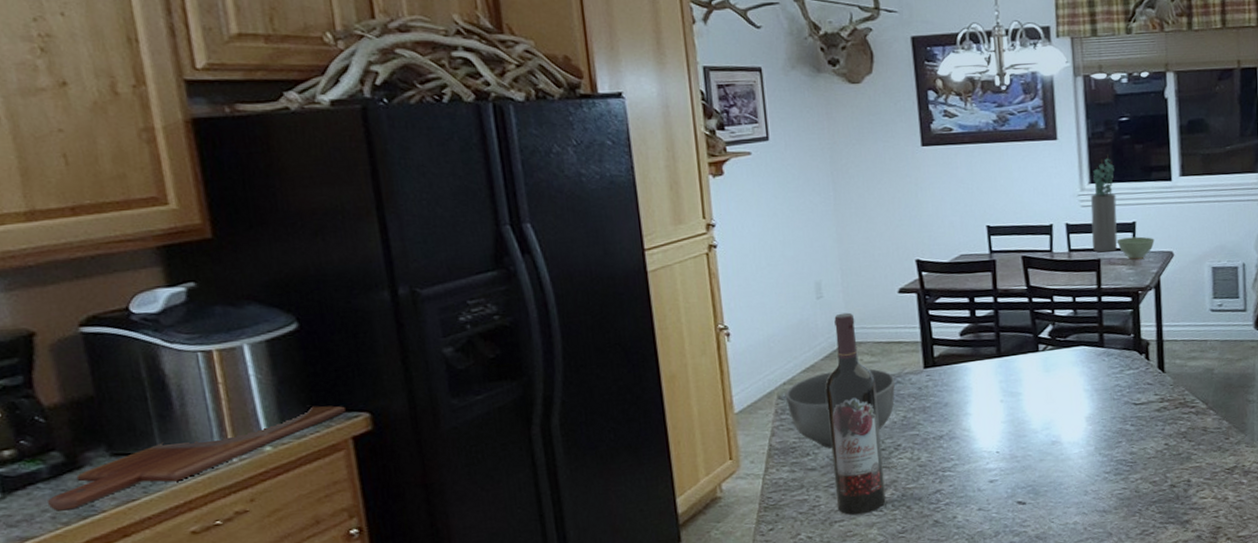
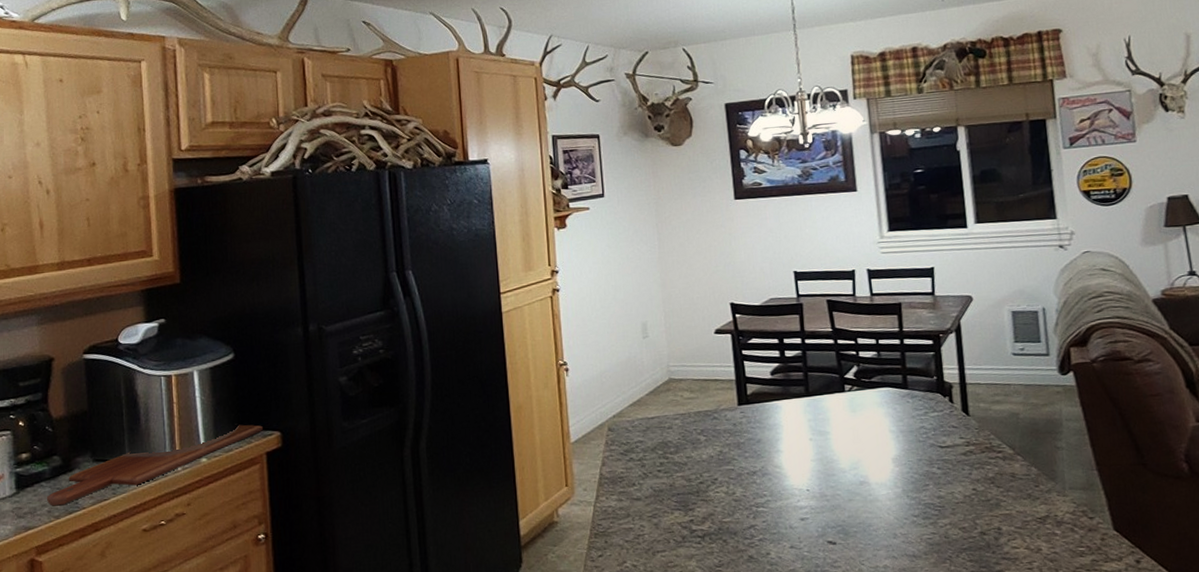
bowl: present [785,368,896,449] -> none [614,404,712,480]
wine bottle: present [825,312,886,515] -> none [650,351,704,546]
vase: present [1090,154,1118,254] -> none [889,204,918,298]
bowl: present [1116,236,1155,261] -> none [916,281,953,305]

